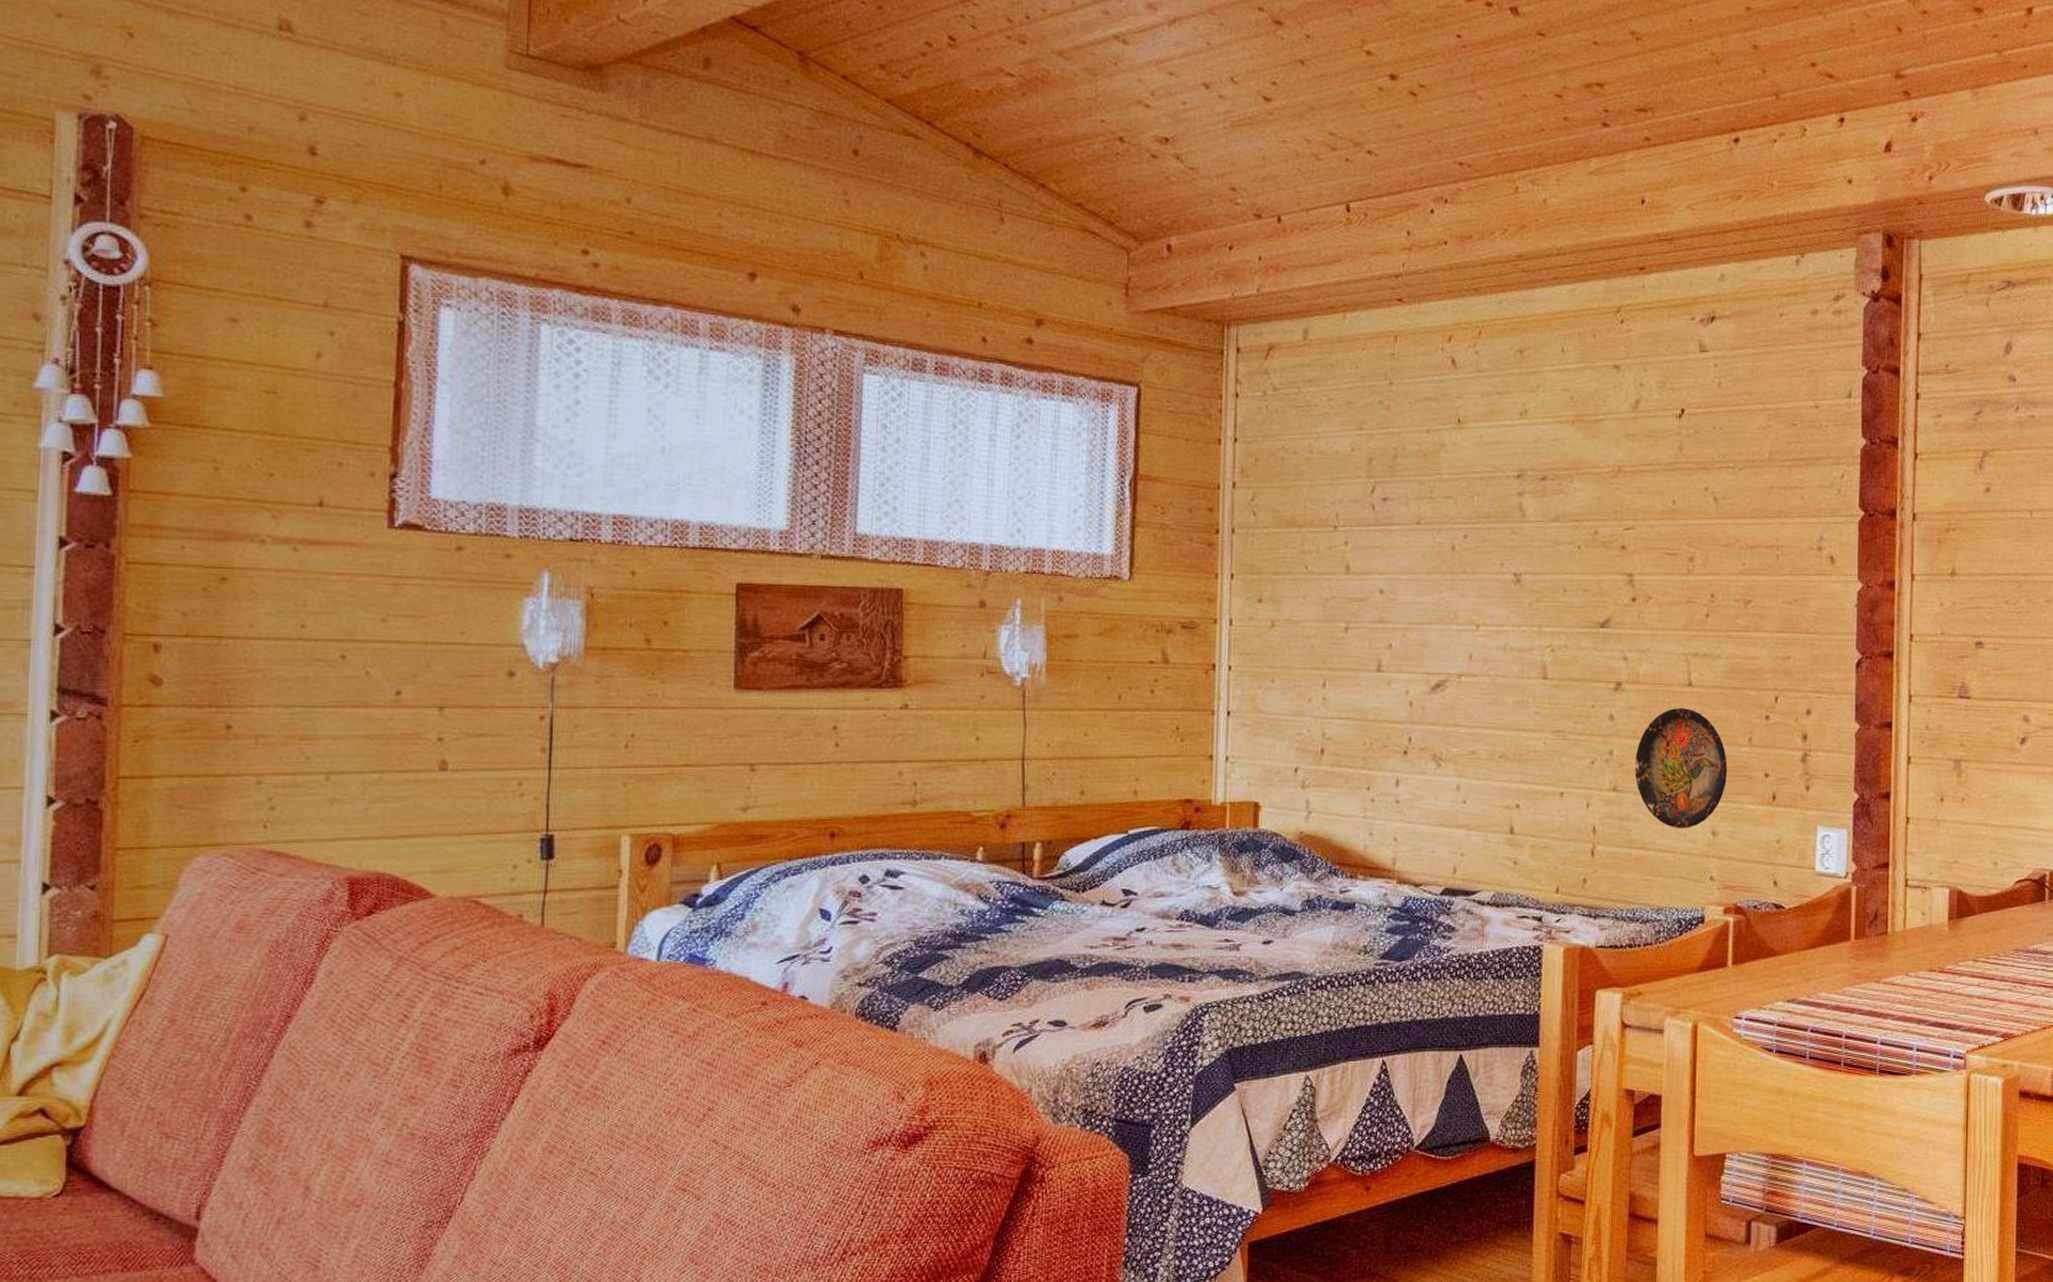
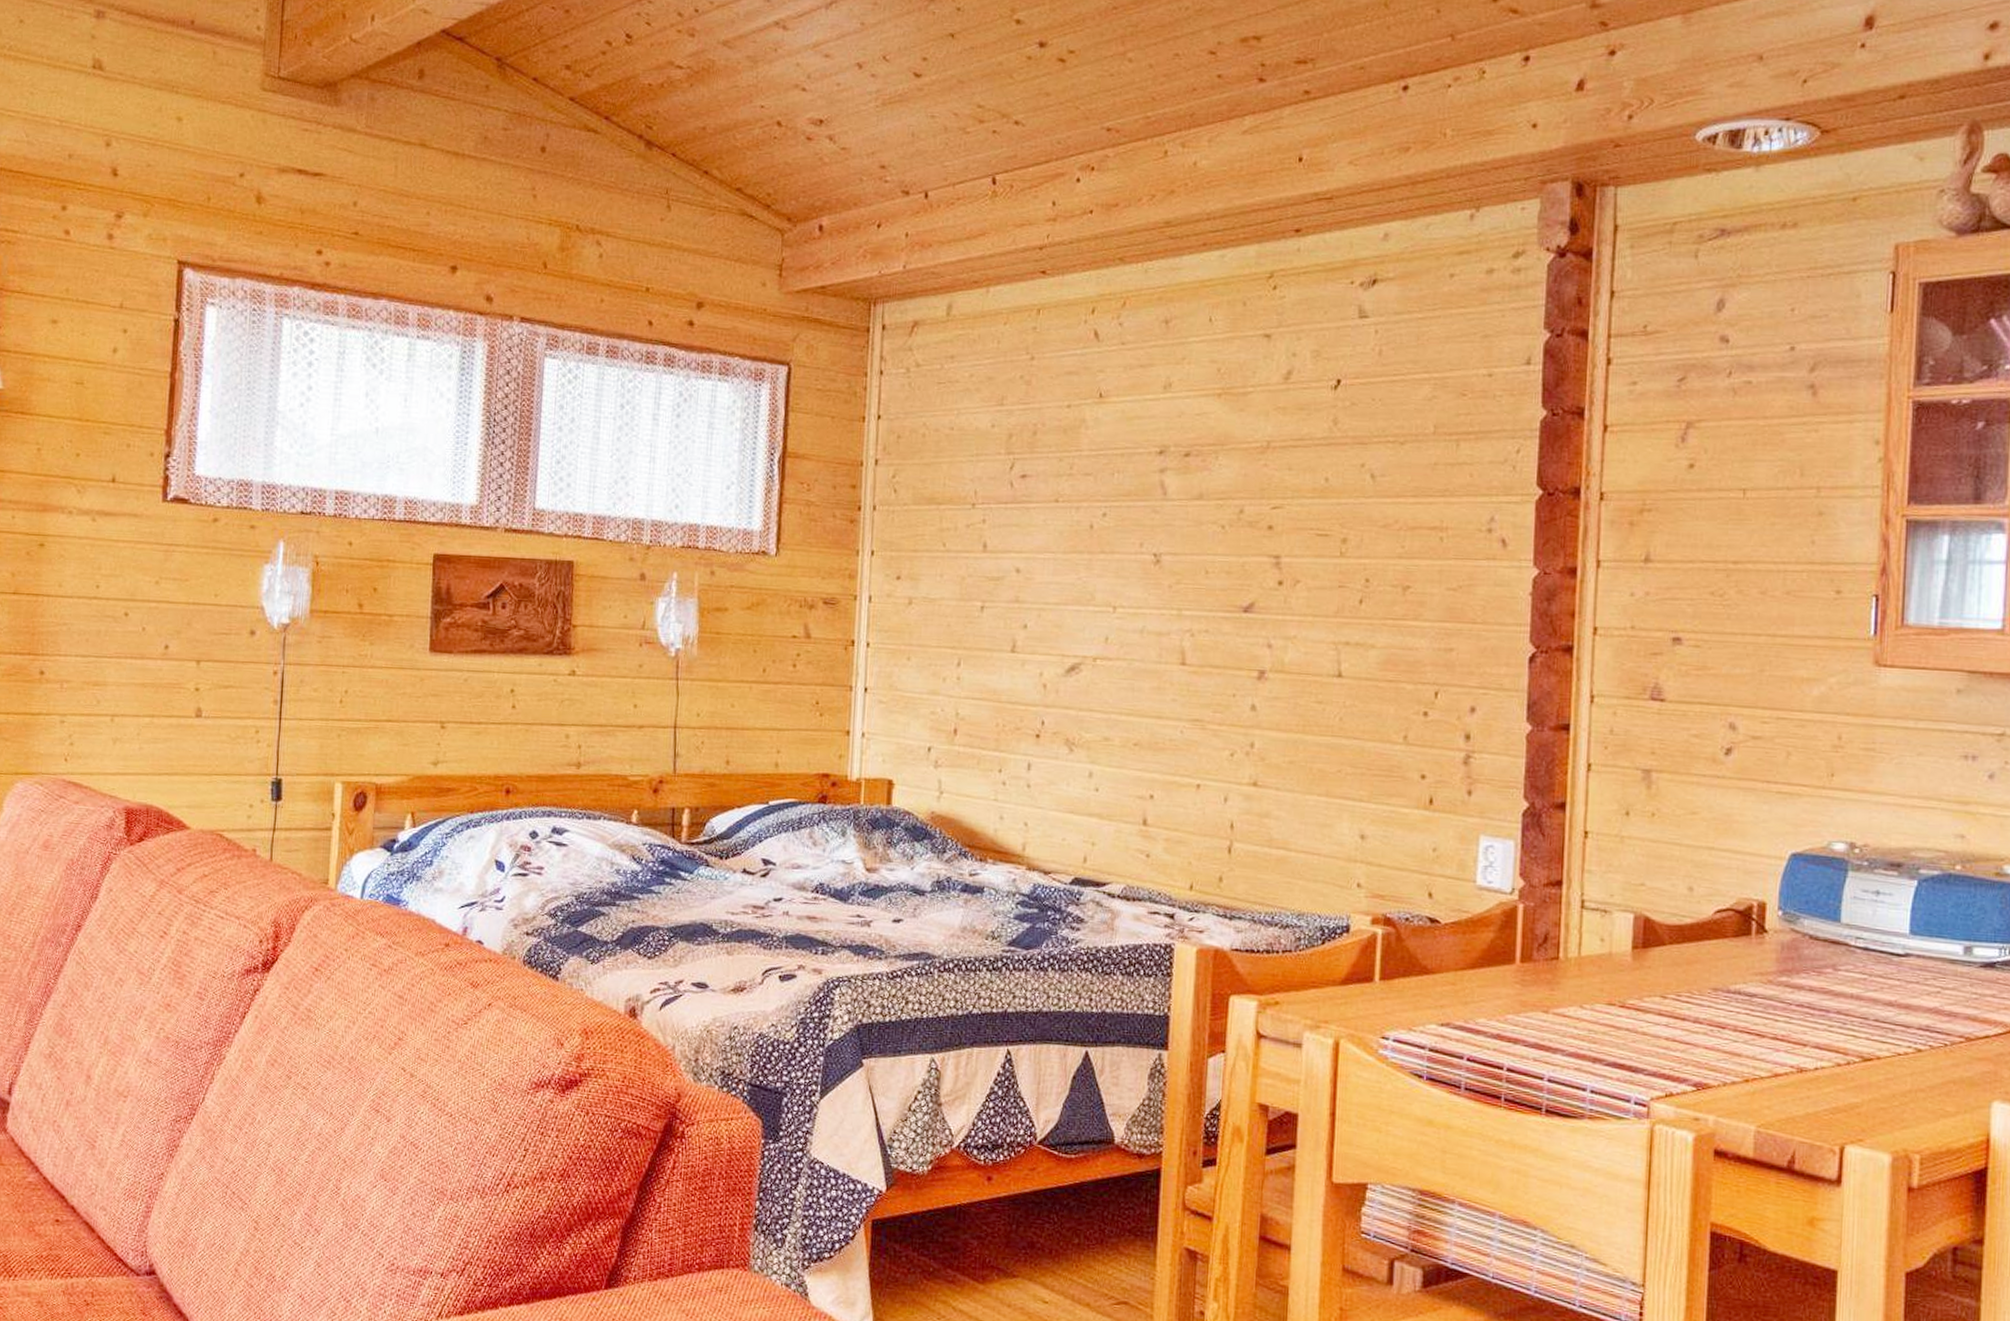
decorative plate: present [1634,707,1728,828] -> none [1277,699,1380,830]

